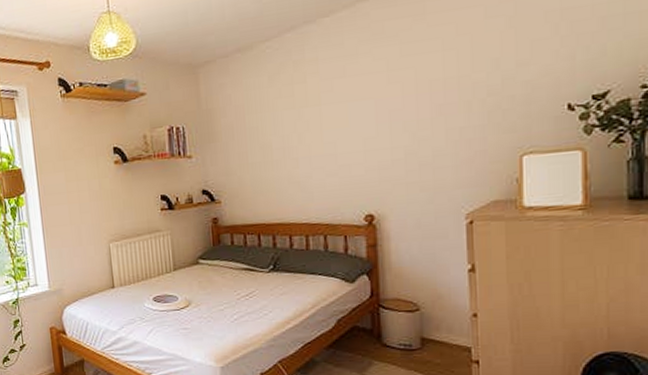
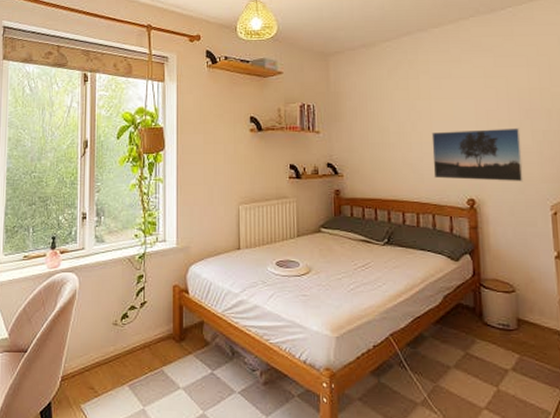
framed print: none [322,127,433,196] -> present [431,127,524,182]

